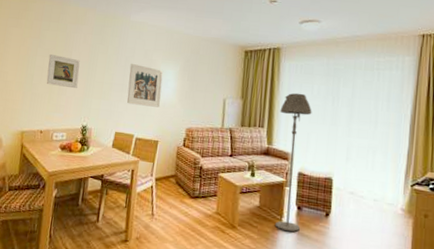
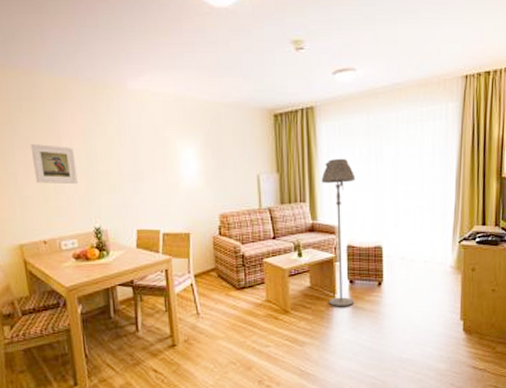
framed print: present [127,64,163,108] -> none [138,145,185,195]

